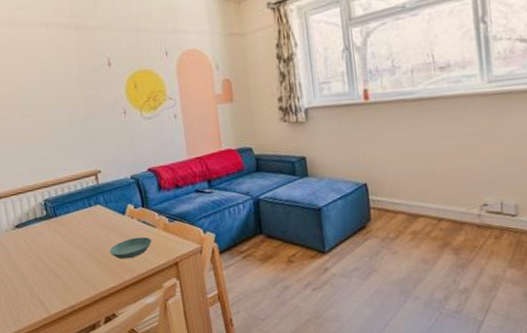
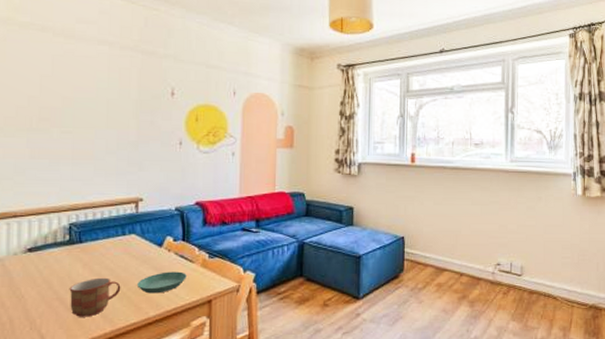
mug: none [54,246,97,284] -> present [69,277,121,317]

